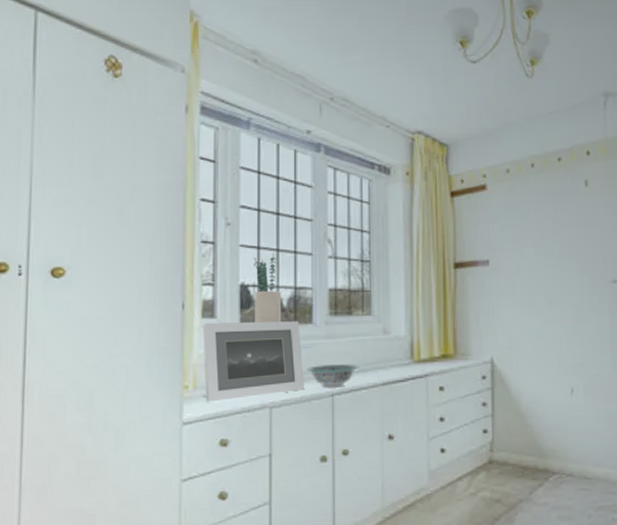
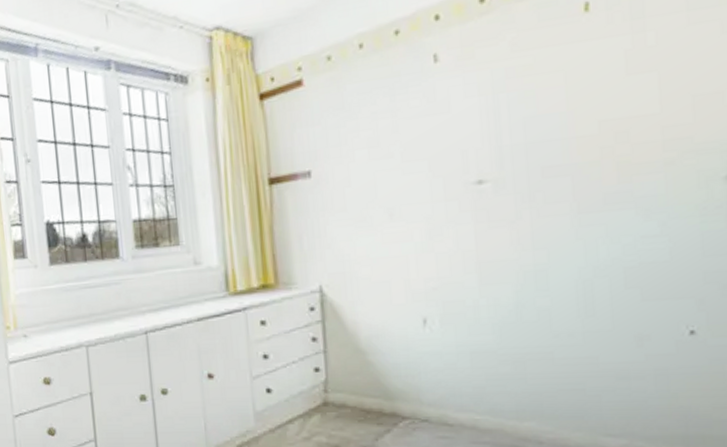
picture frame: present [202,321,304,402] -> none [15,256,117,342]
vase: present [254,252,282,323] -> none [56,186,89,262]
decorative bowl: present [306,364,359,389] -> none [118,299,171,326]

